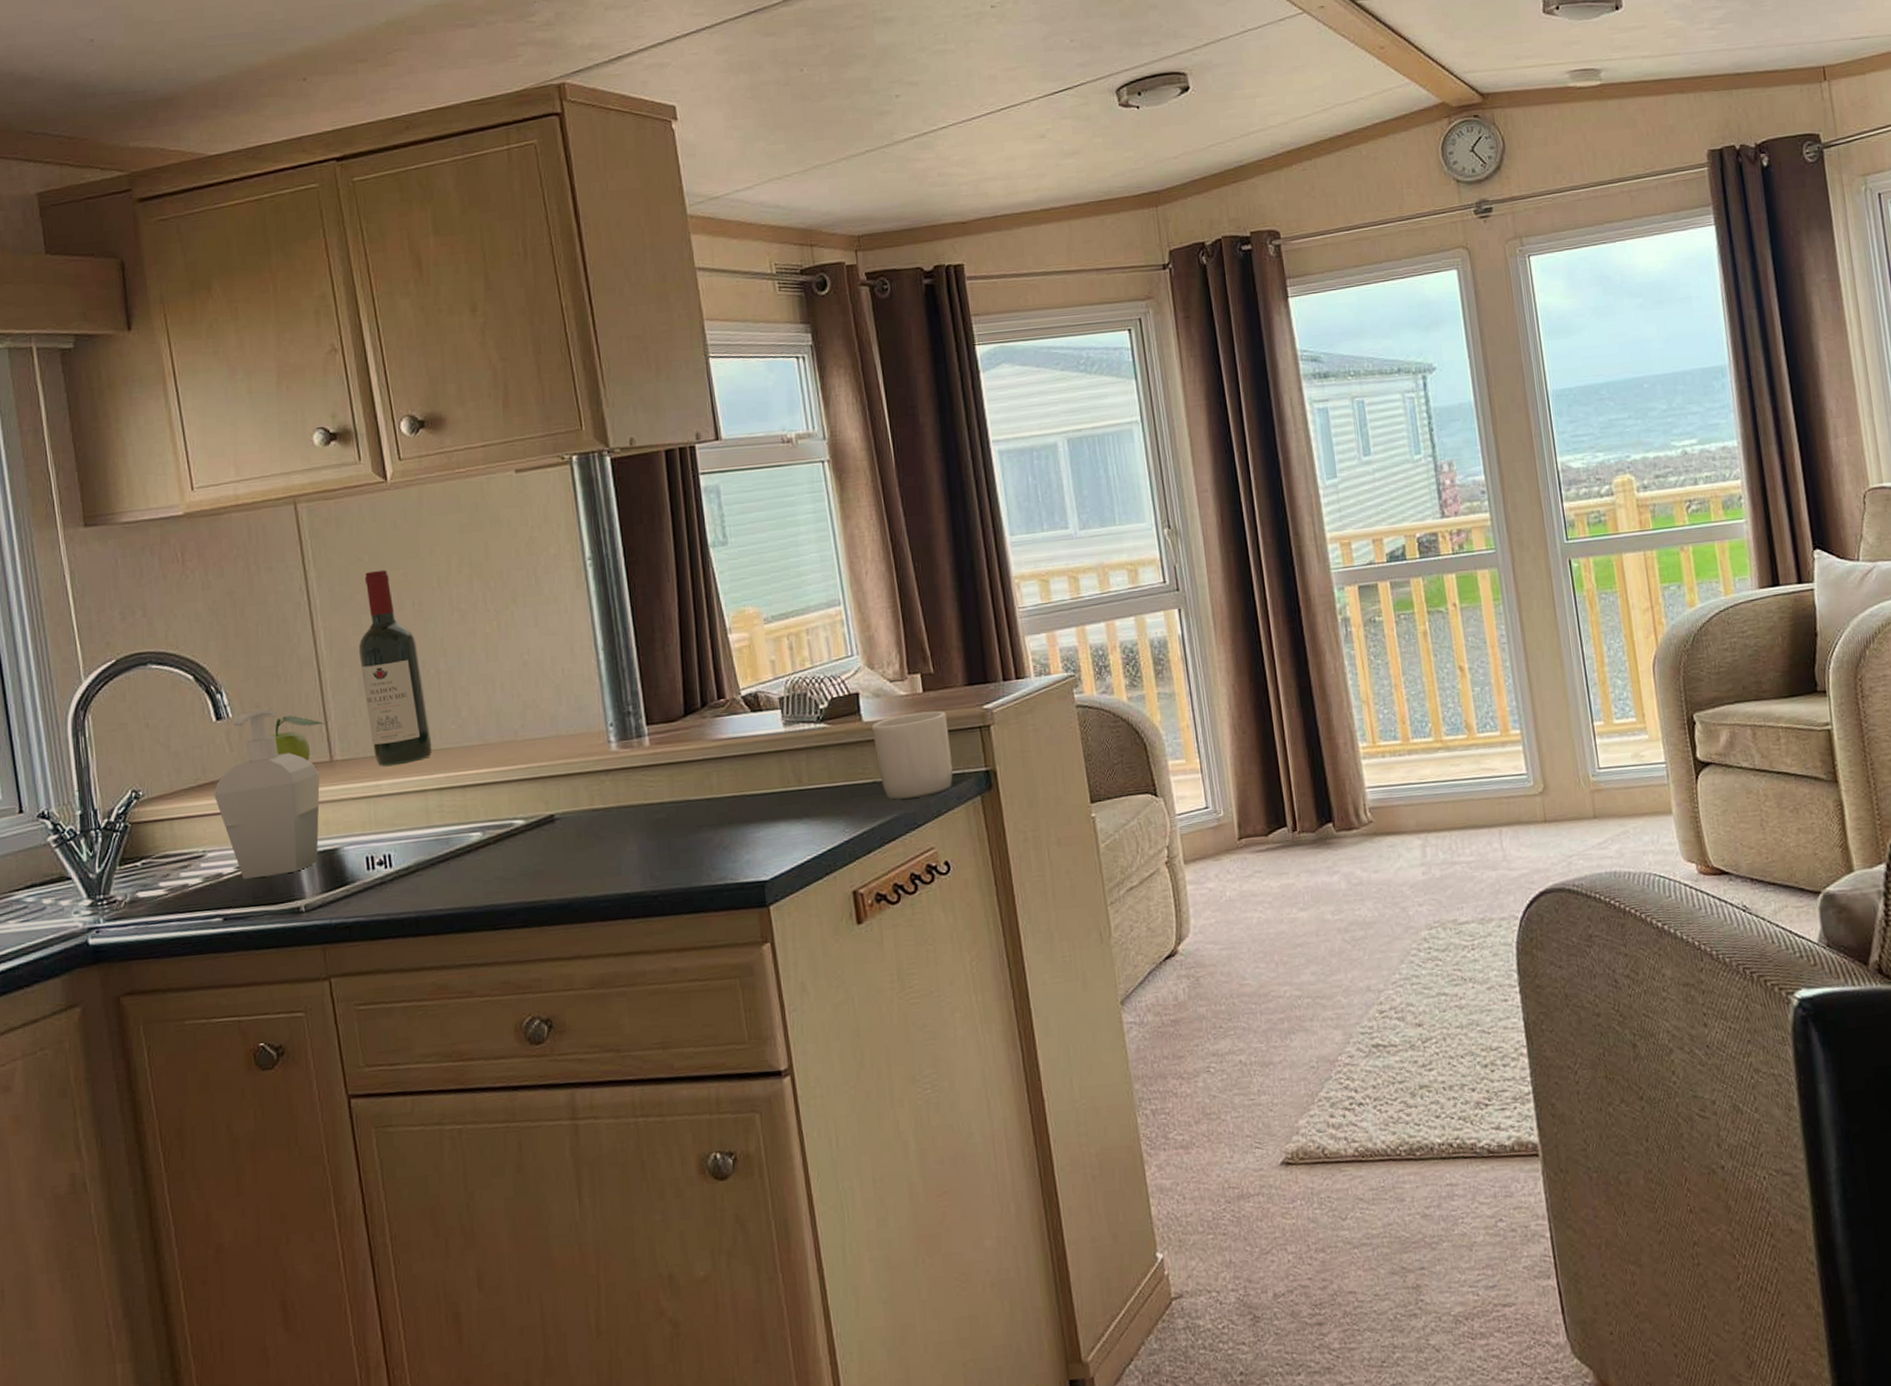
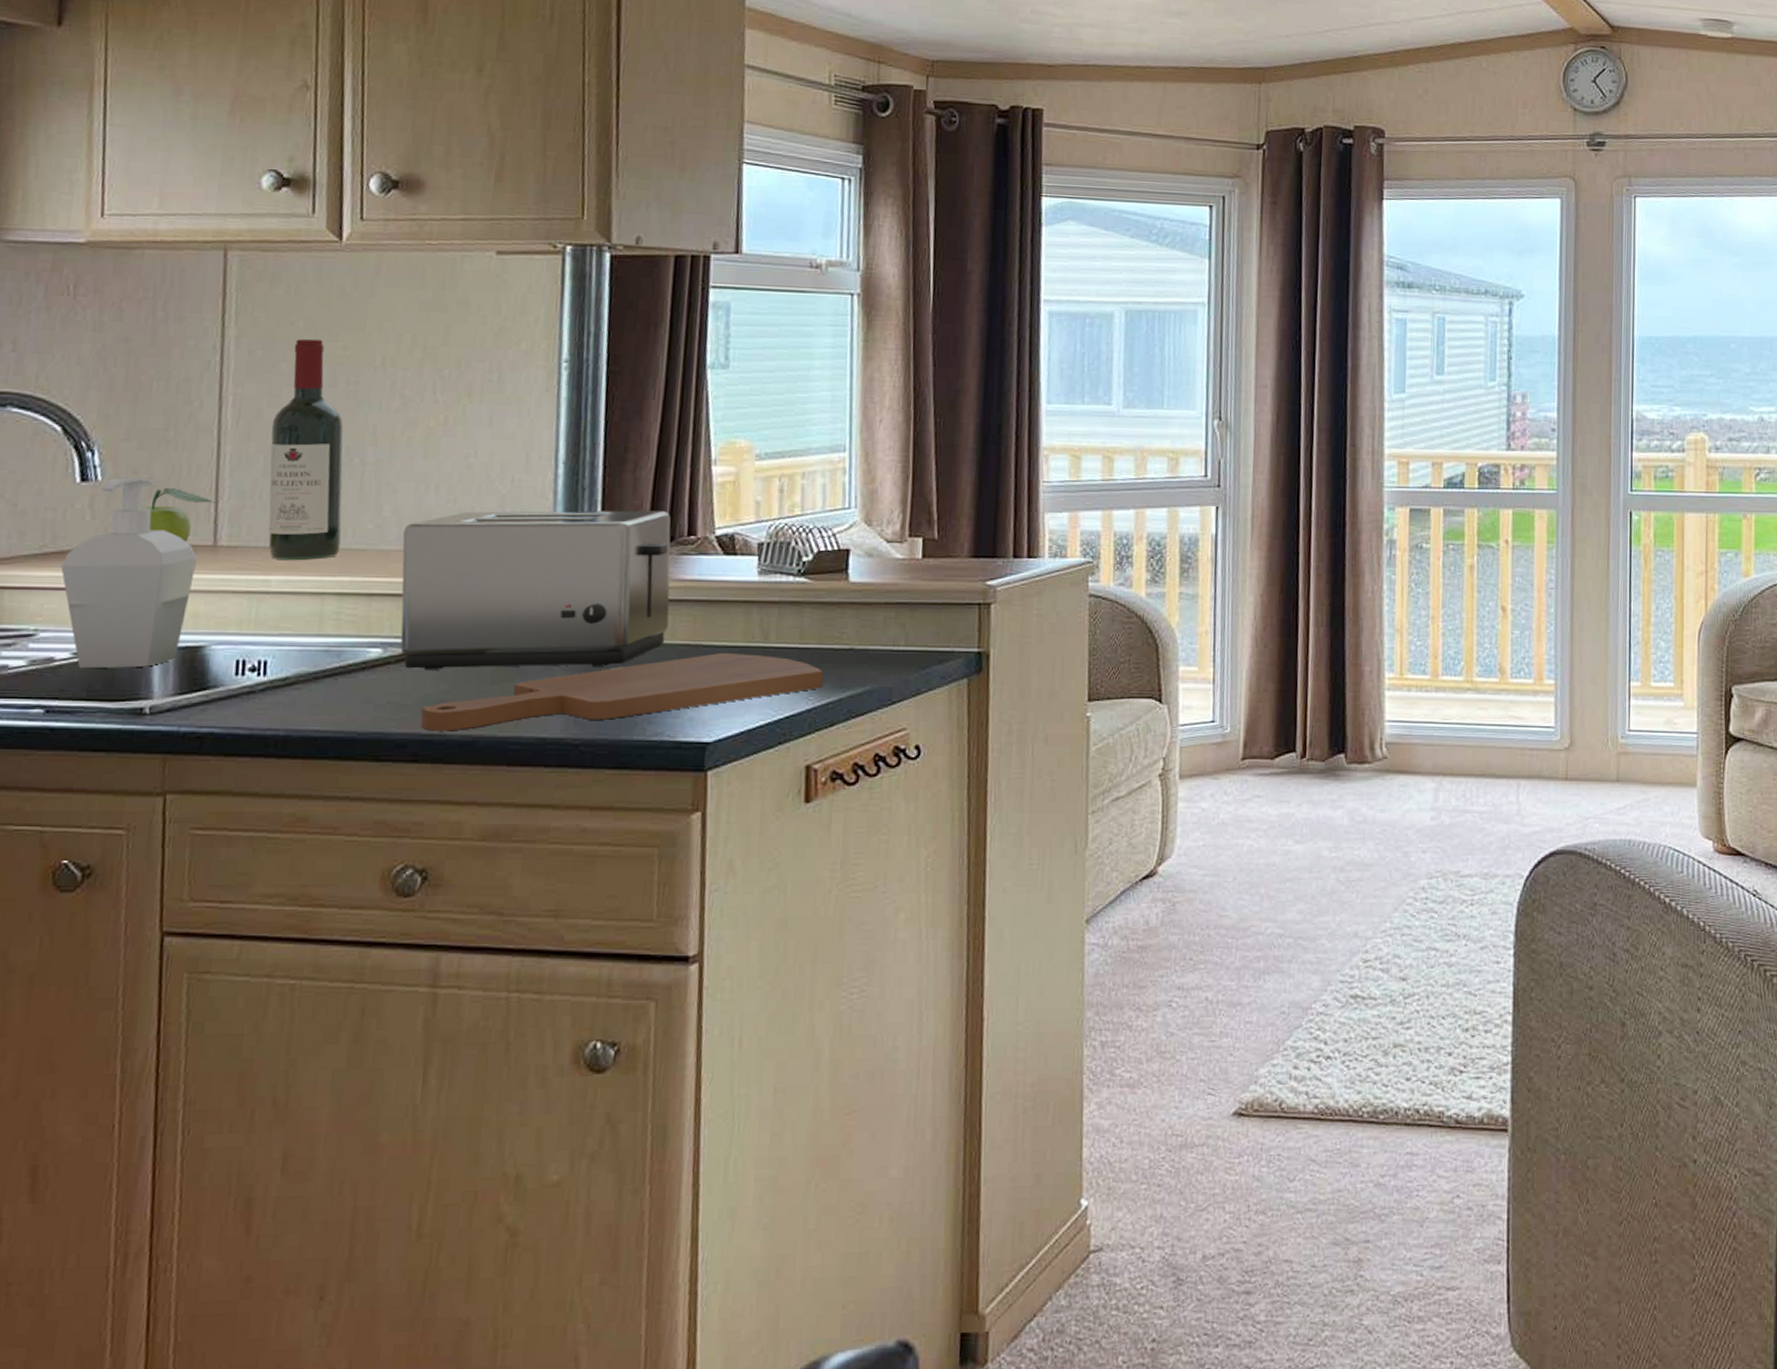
toaster: none [481,679,715,847] -> present [400,510,671,669]
cutting board: none [522,797,856,899] -> present [420,652,824,732]
mug: present [871,710,953,800] -> none [857,579,945,672]

